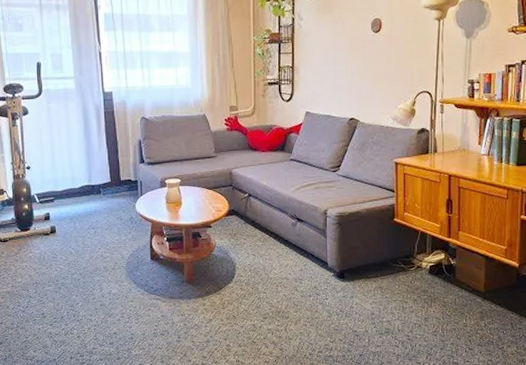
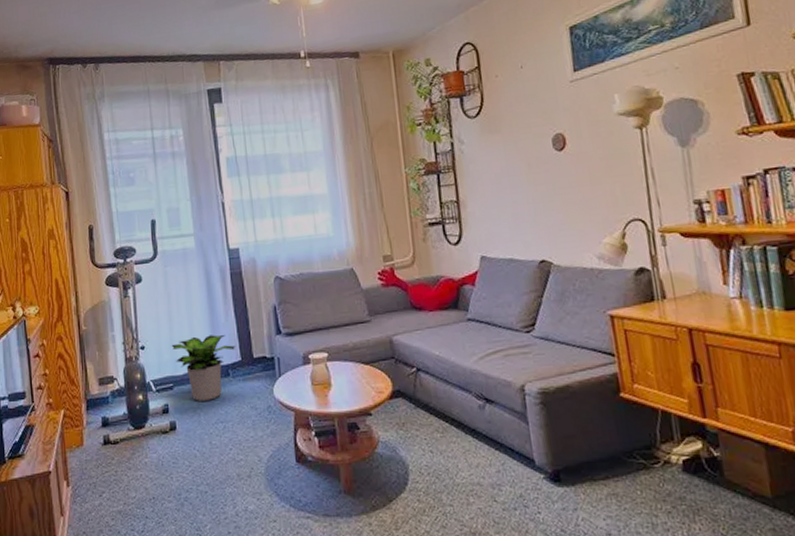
potted plant: none [53,160,107,212] -> present [171,335,236,401]

